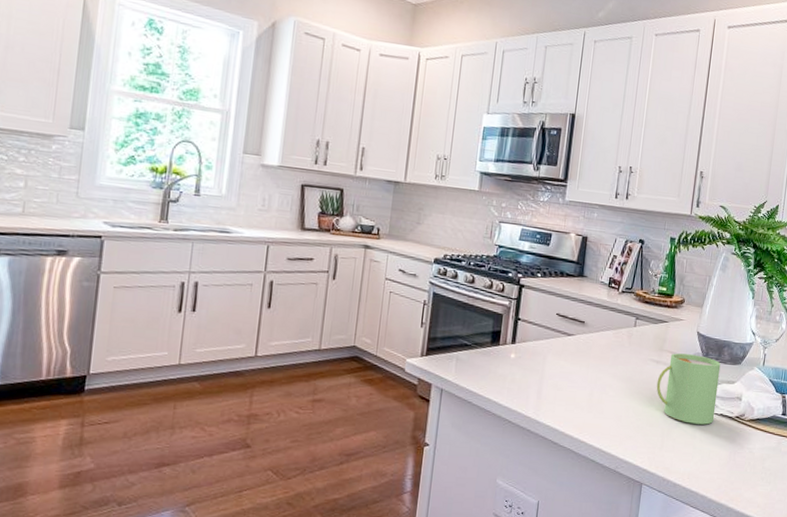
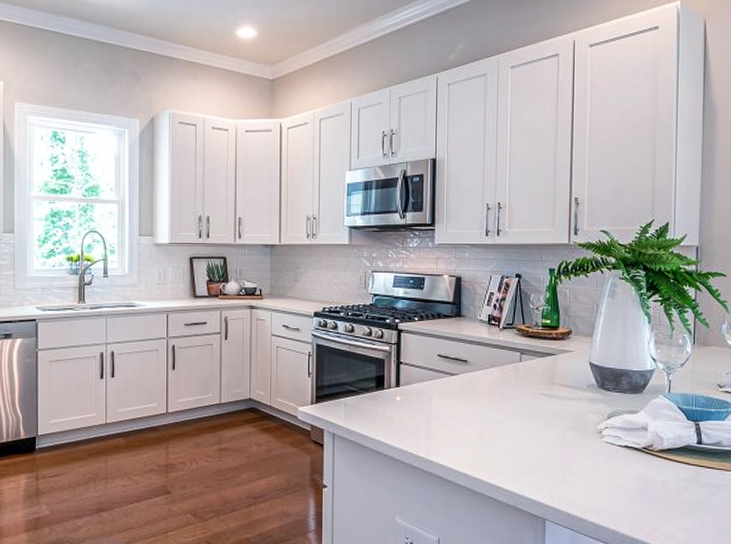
mug: present [656,353,721,425] -> none [550,385,620,457]

